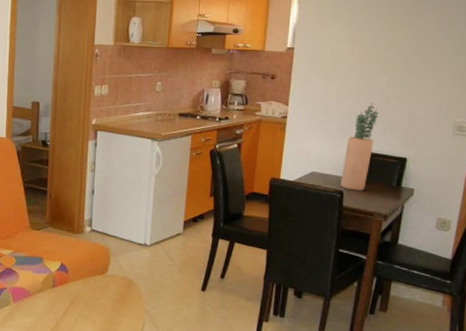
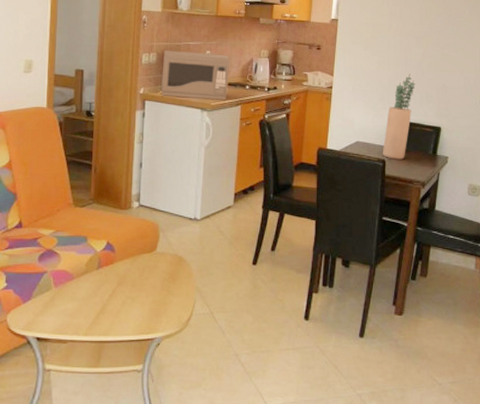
microwave: none [113,82,181,130] -> present [161,50,230,100]

